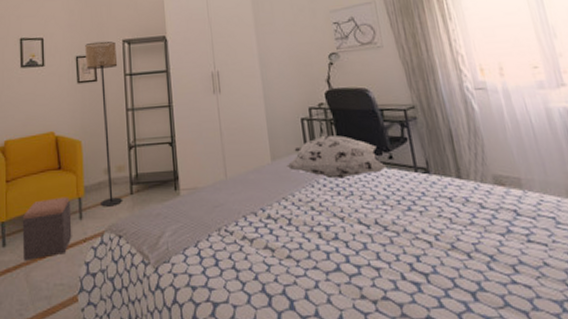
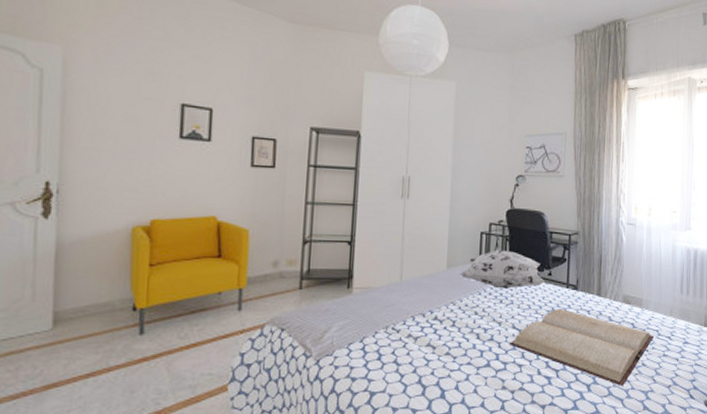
footstool: present [22,197,72,261] -> none [165,286,229,350]
floor lamp: present [85,41,122,207] -> none [263,123,302,300]
book: none [358,197,551,294] -> present [509,309,654,386]

